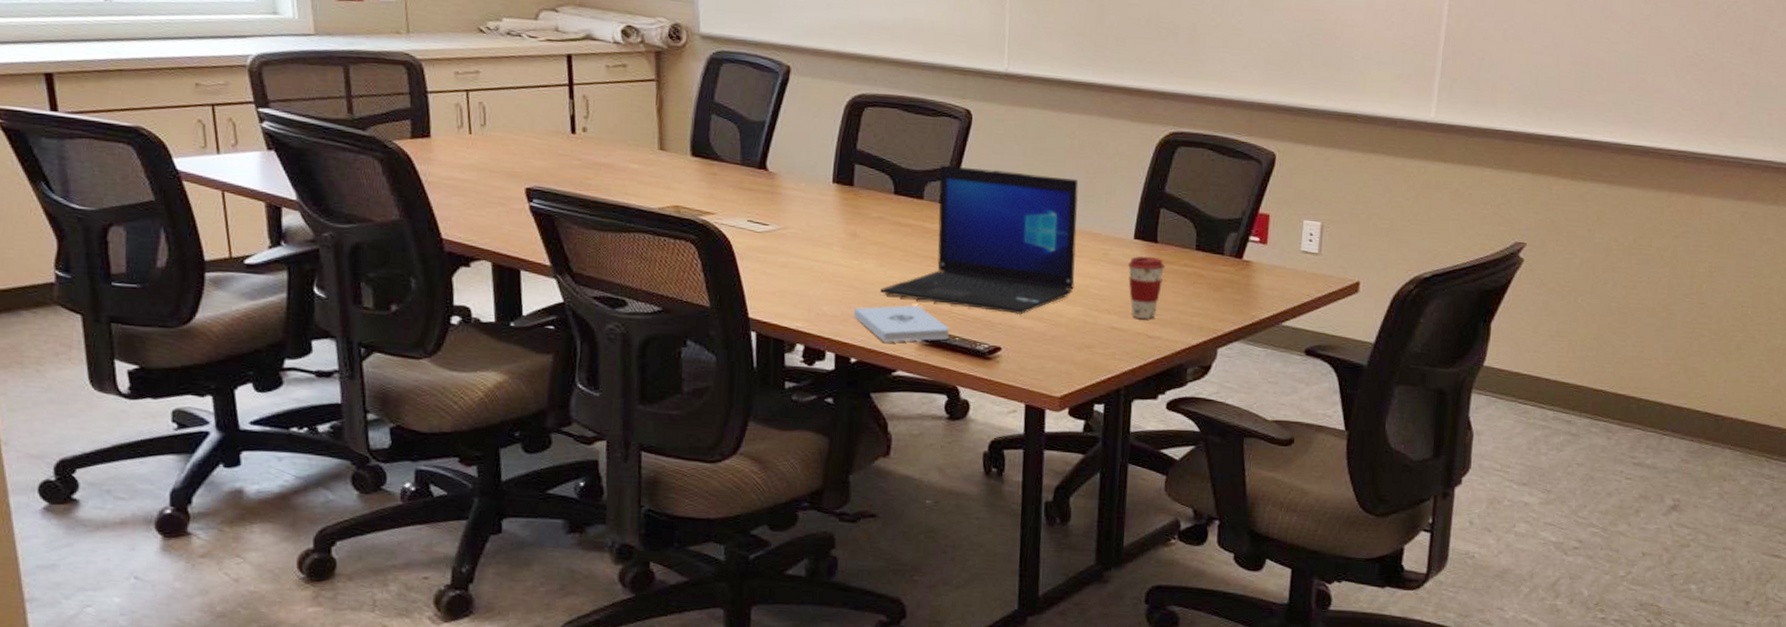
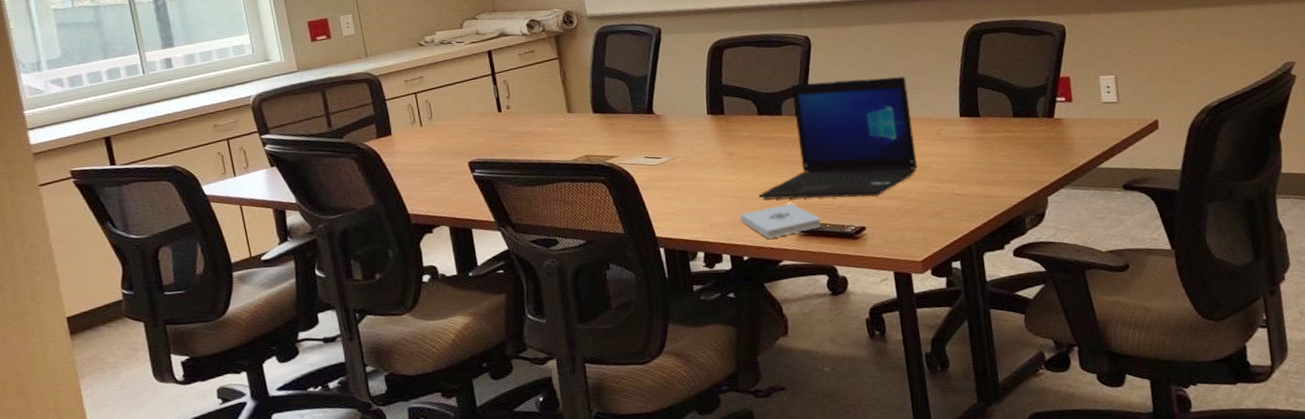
coffee cup: present [1128,256,1166,319] -> none [959,129,991,183]

